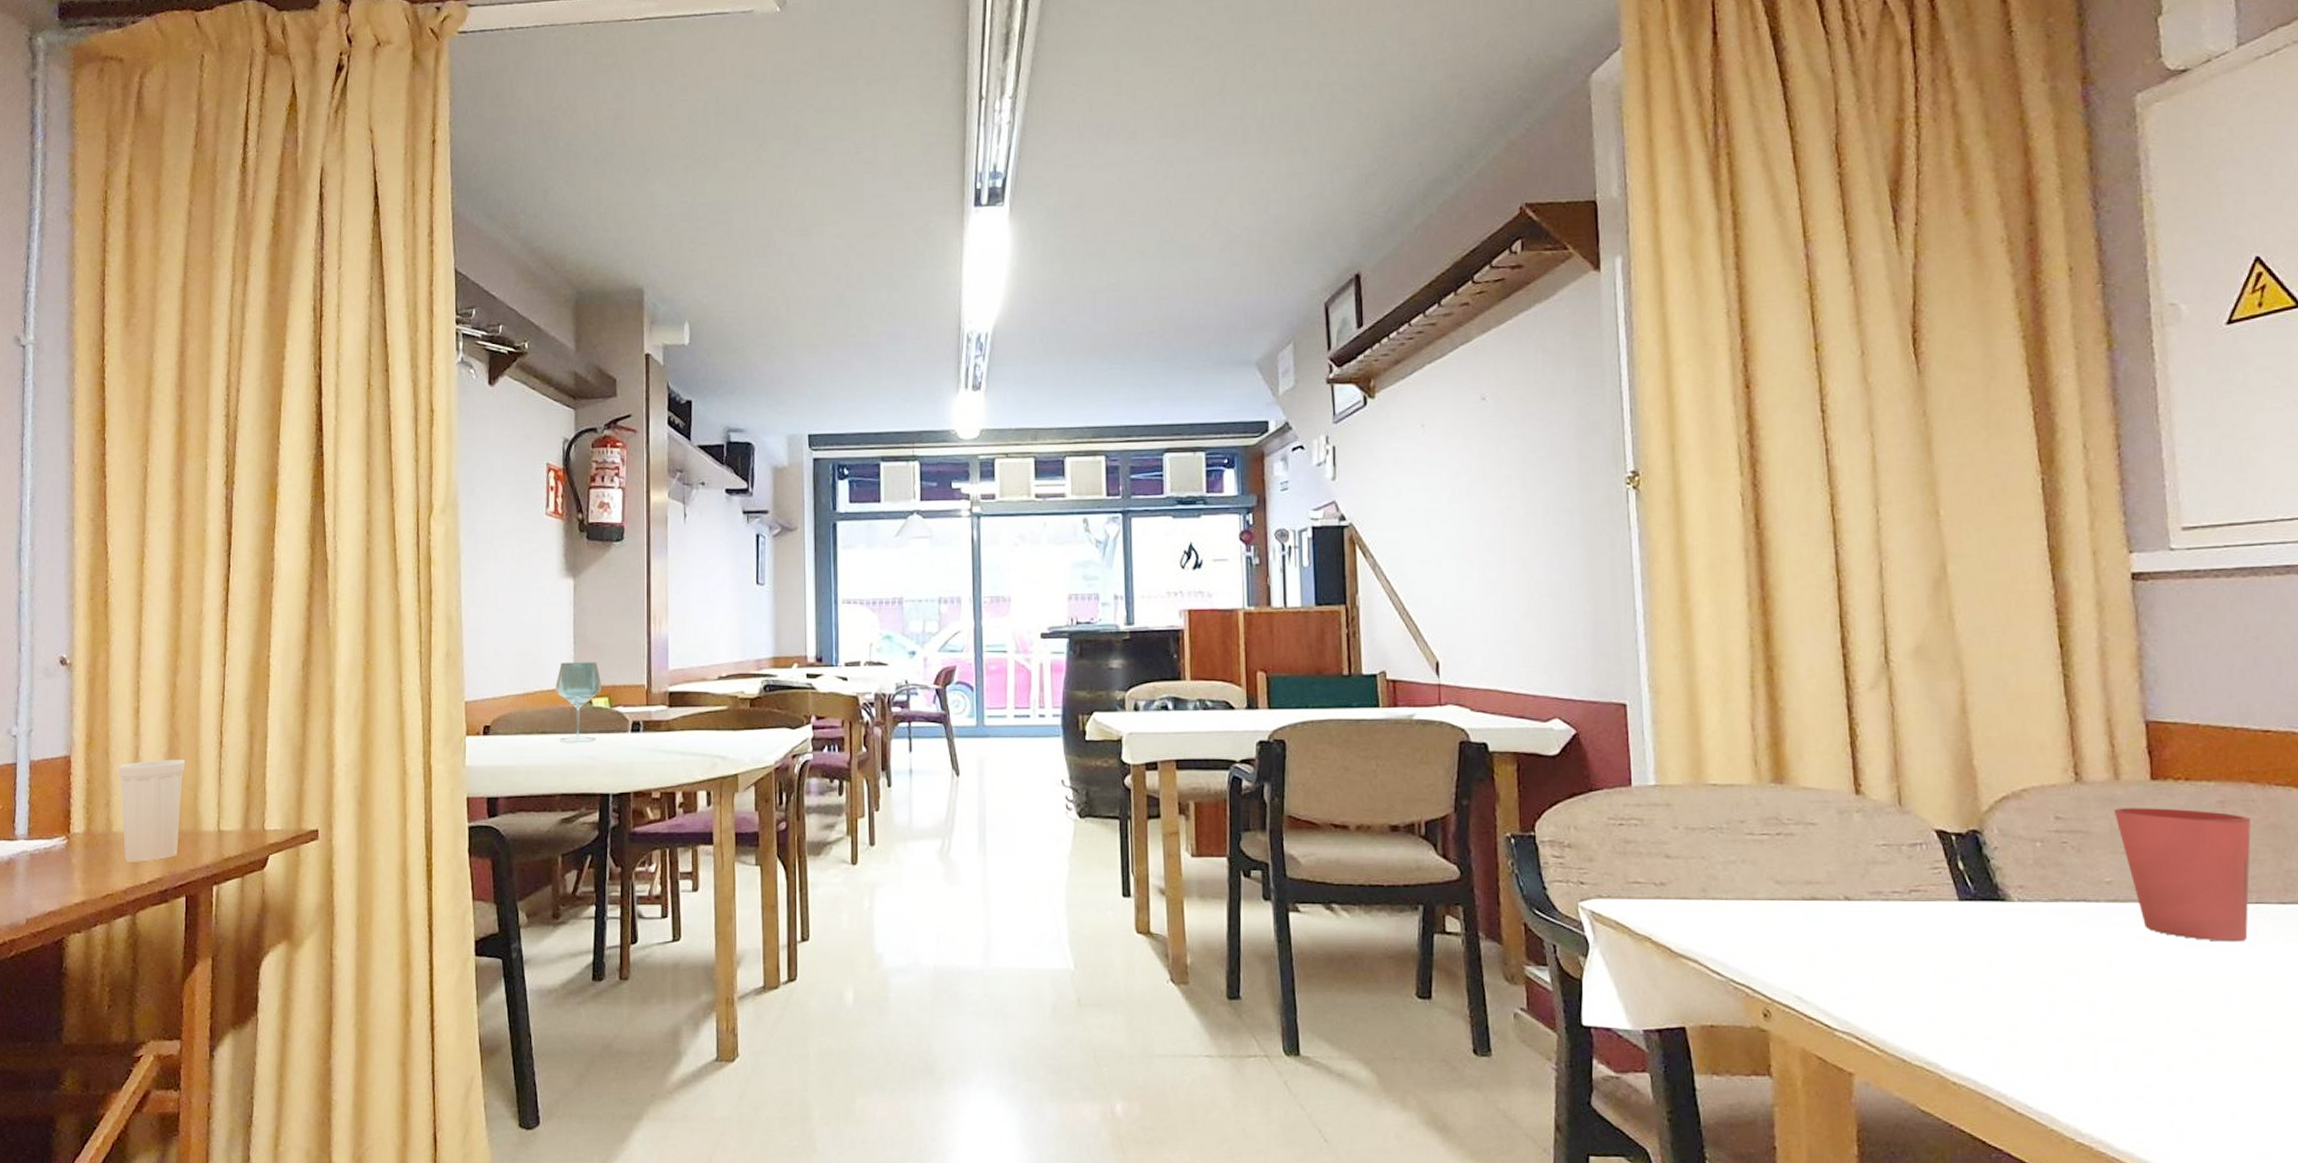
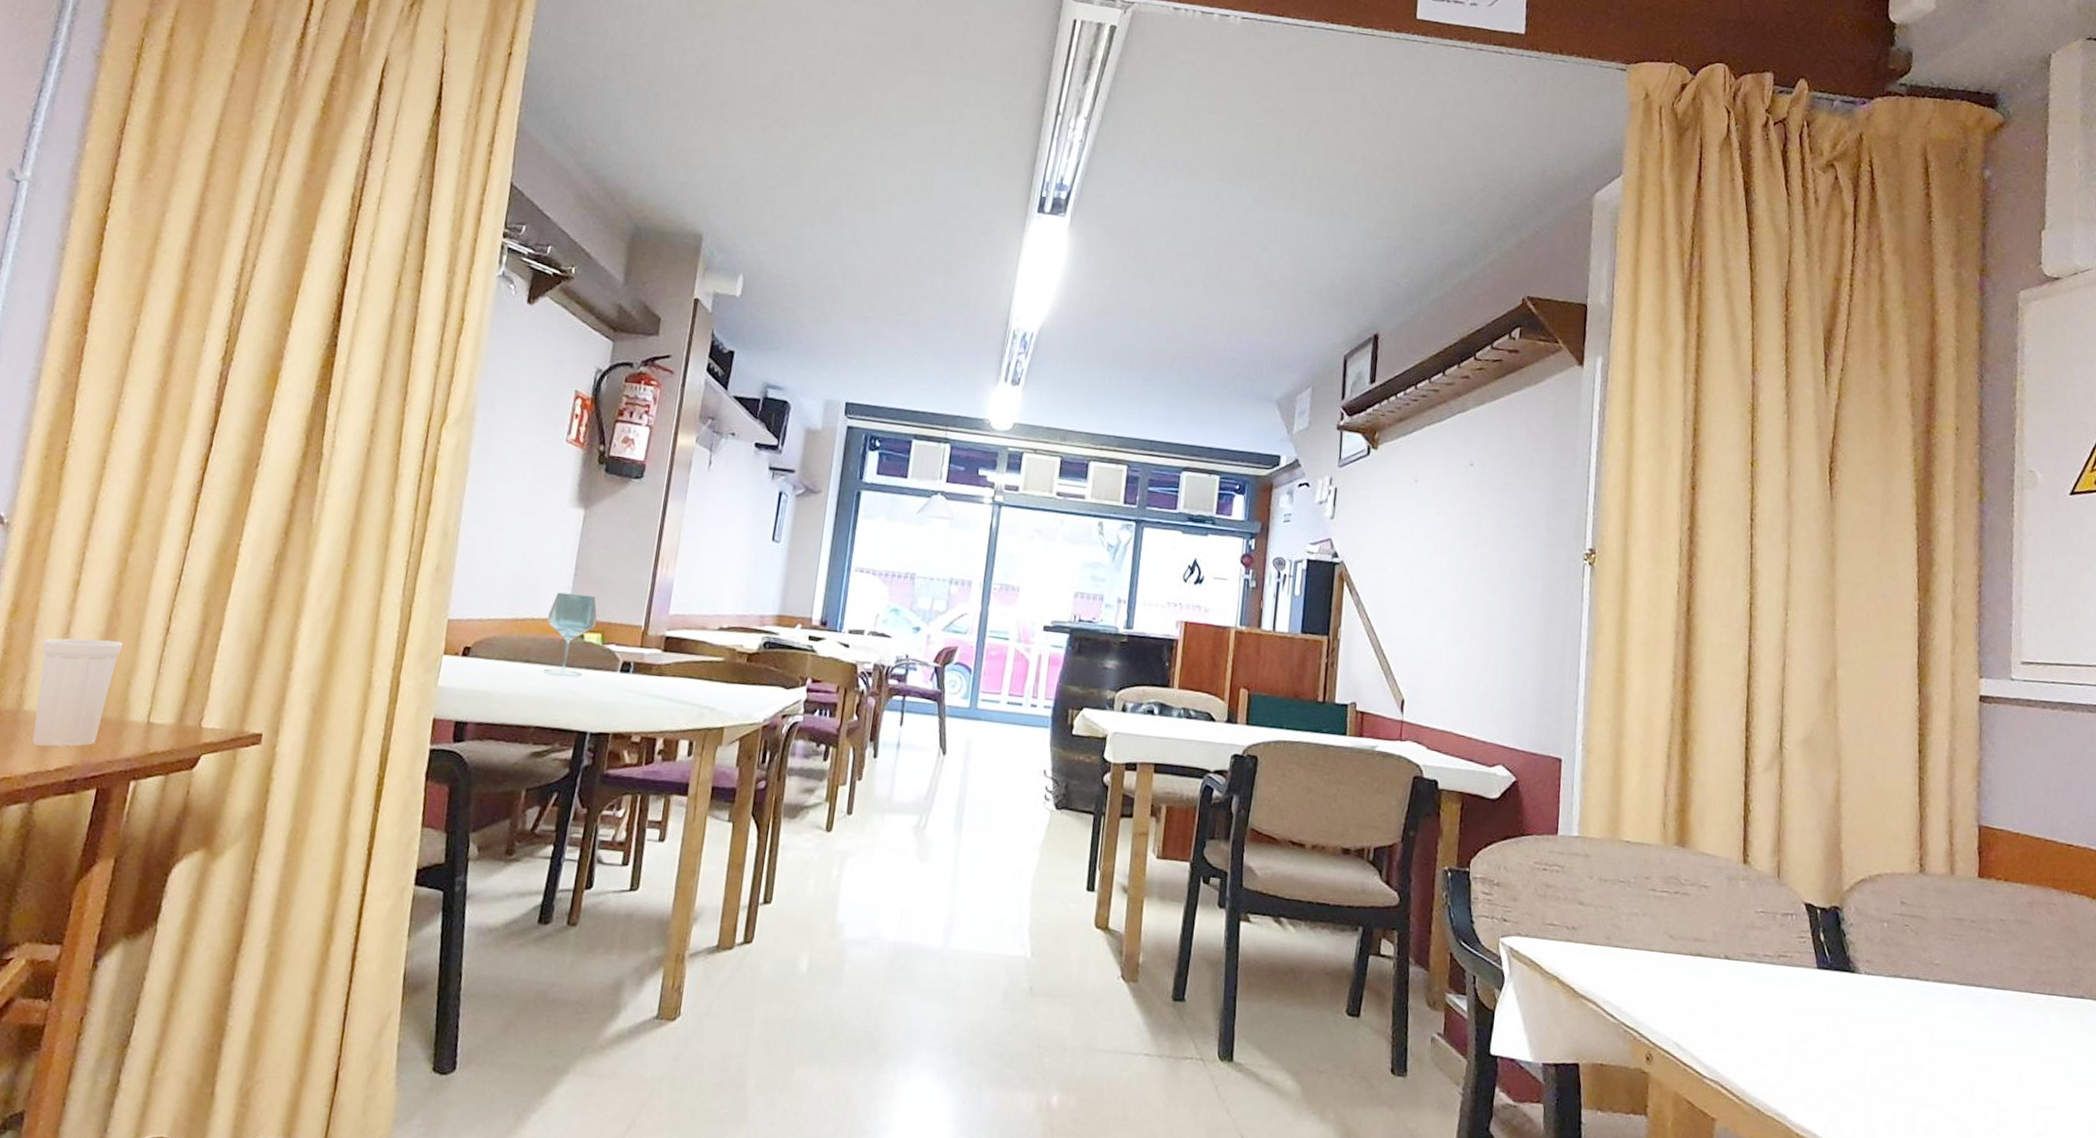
cup: present [2113,808,2251,942] -> none [1947,899,2051,1027]

